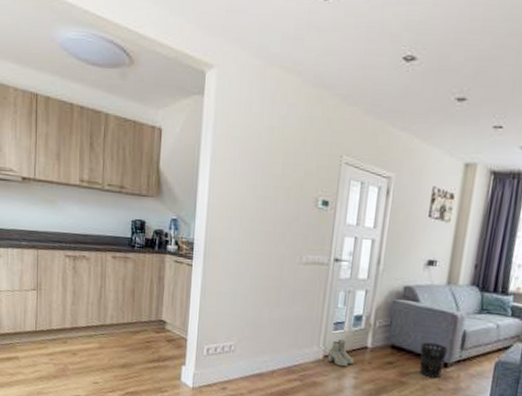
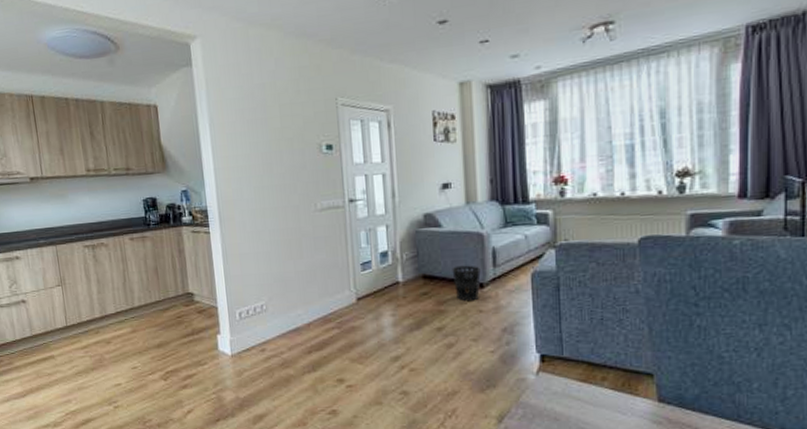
boots: present [328,340,354,367] -> none [361,279,389,307]

